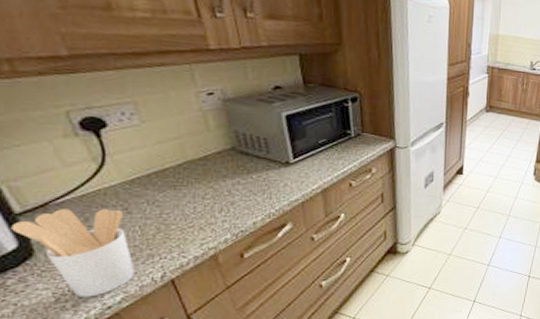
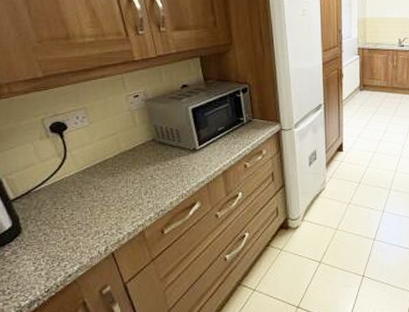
utensil holder: present [11,209,136,298] -> none [8,194,87,267]

